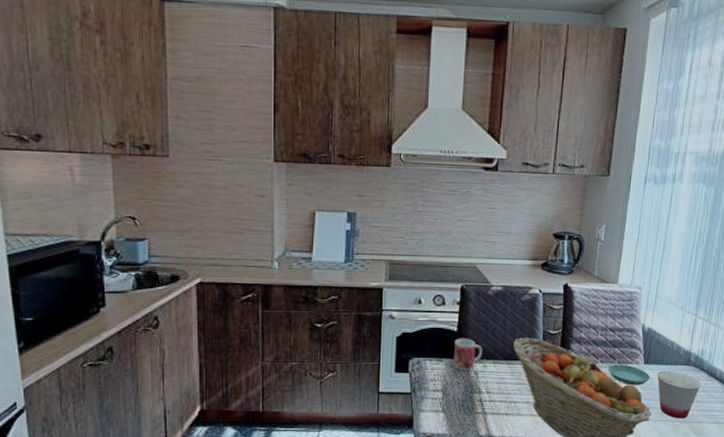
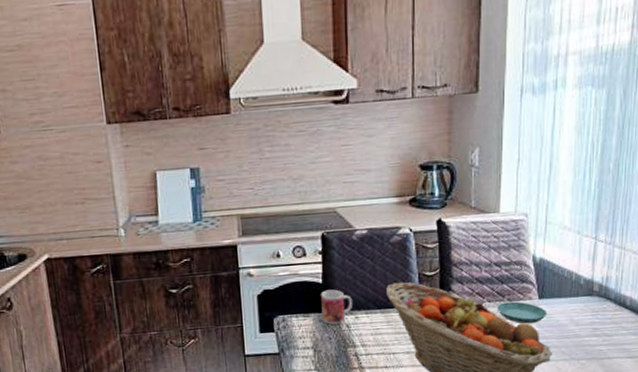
cup: present [657,370,701,419] -> none [555,303,609,357]

